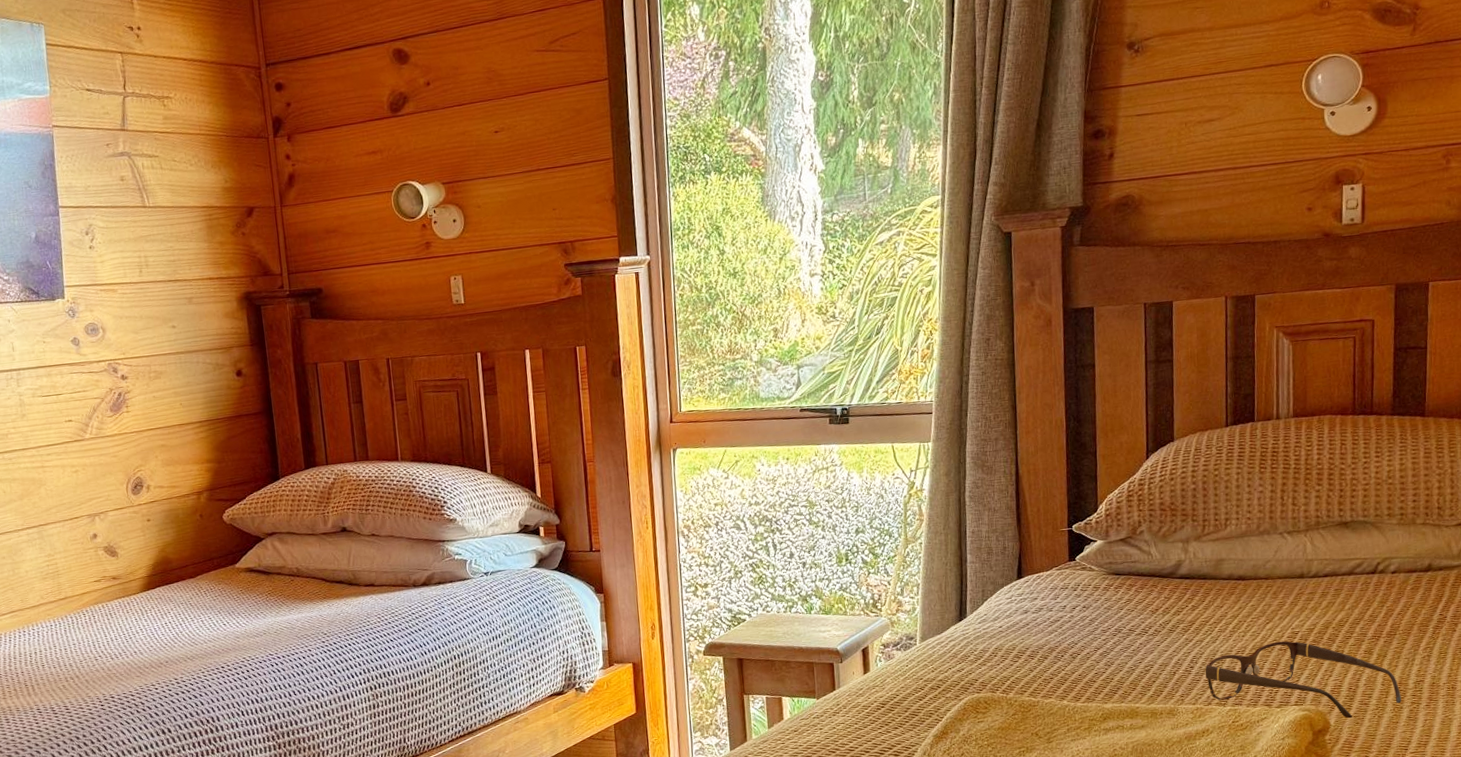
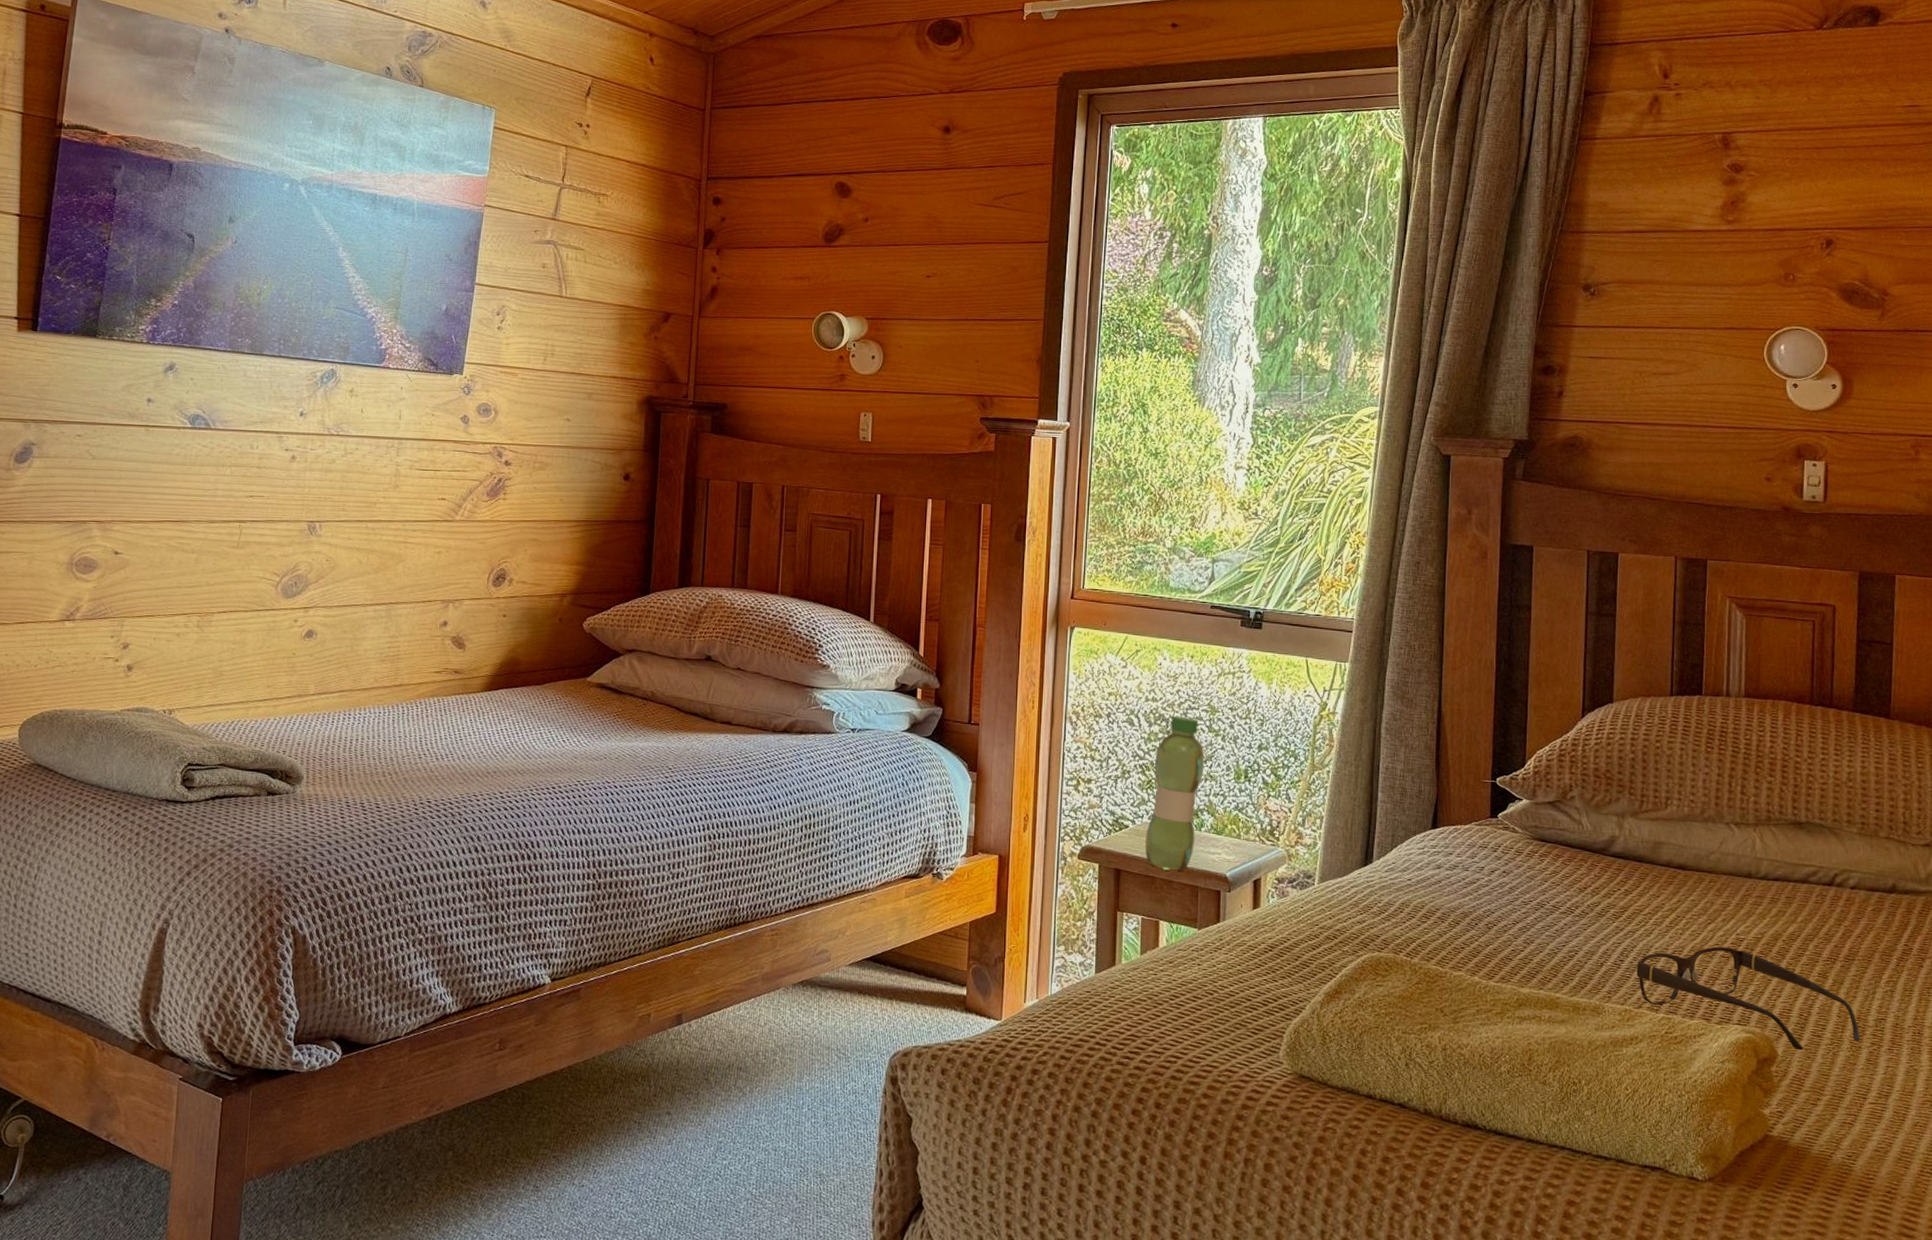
water bottle: none [761,514,809,653] -> present [1144,715,1205,872]

